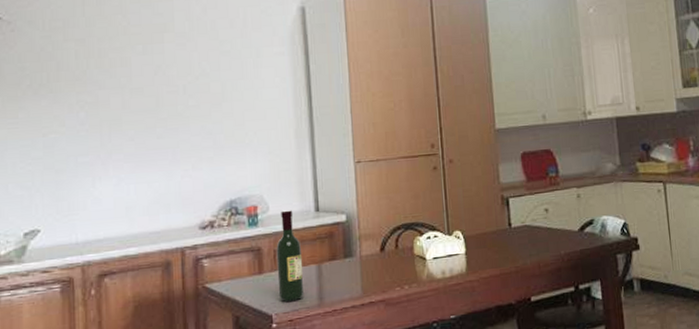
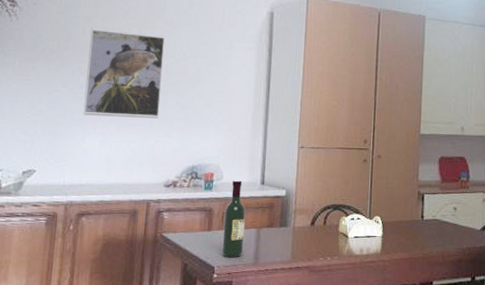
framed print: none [86,51,182,157] -> present [83,28,165,119]

